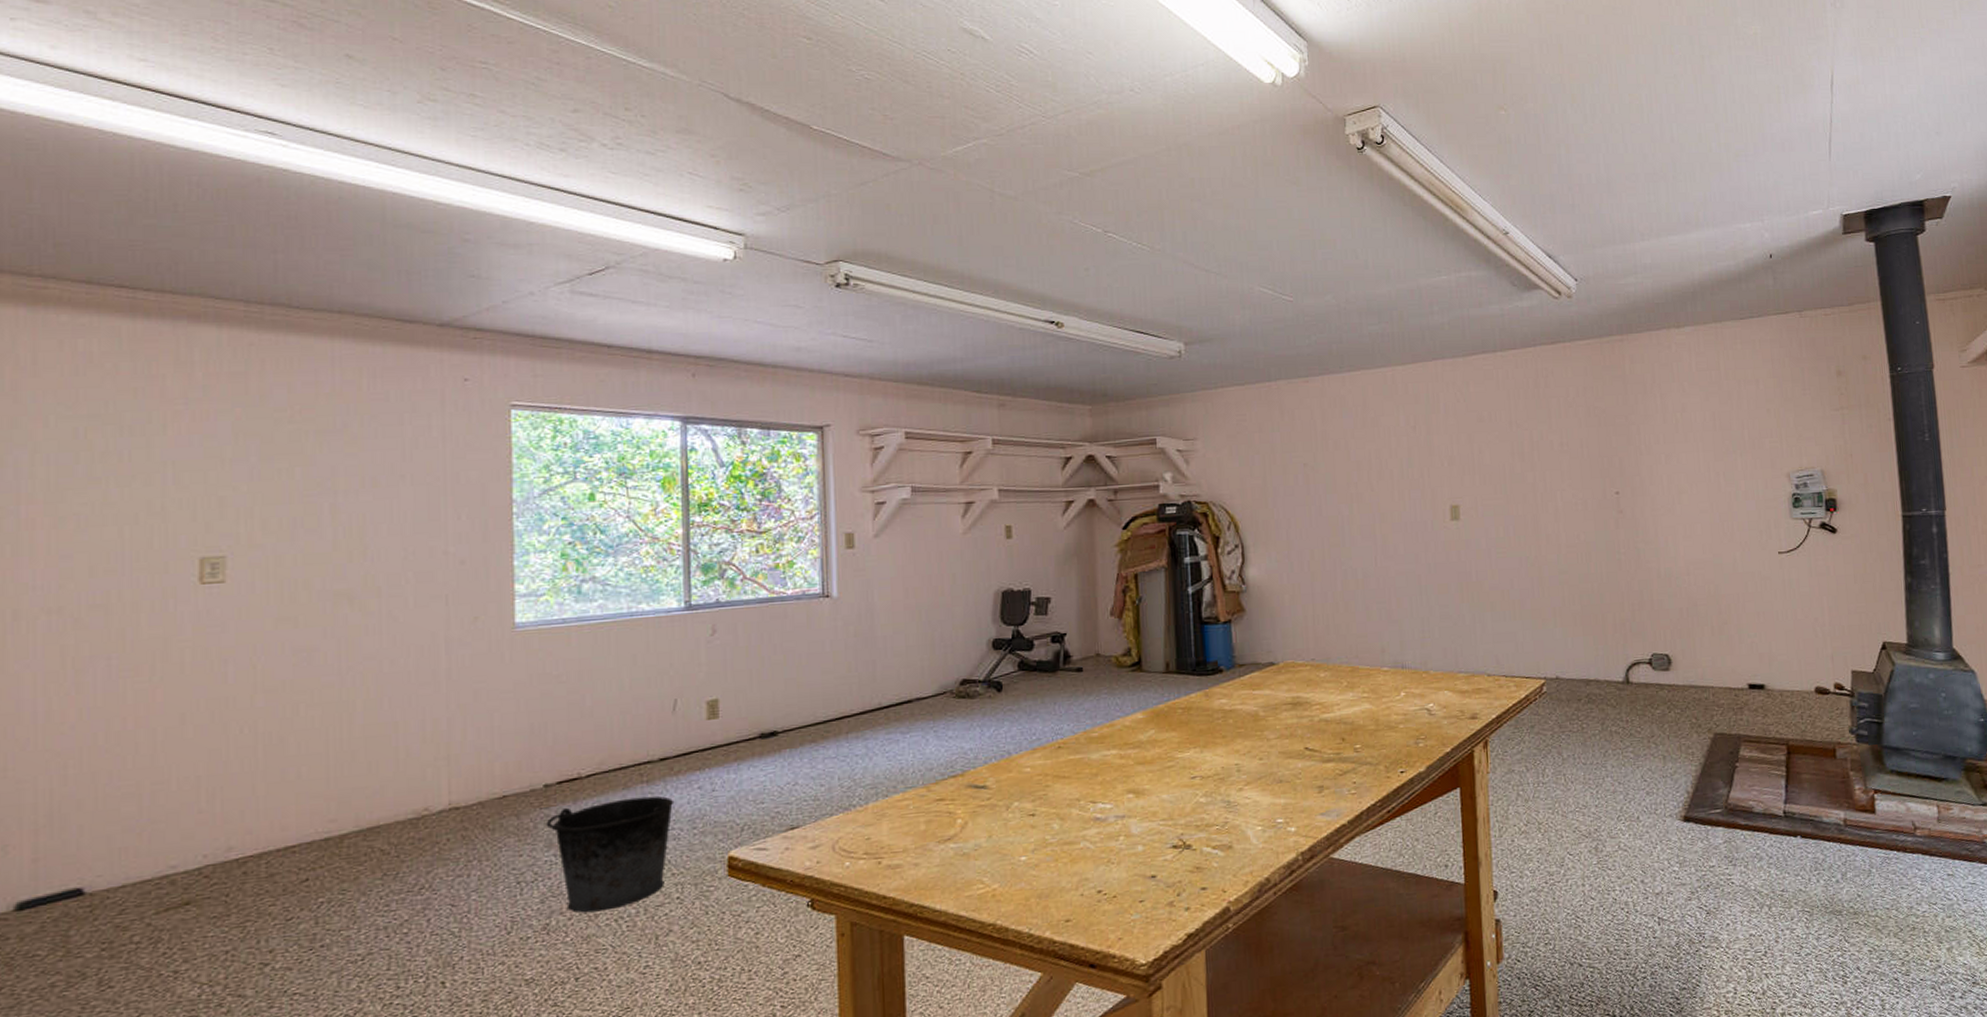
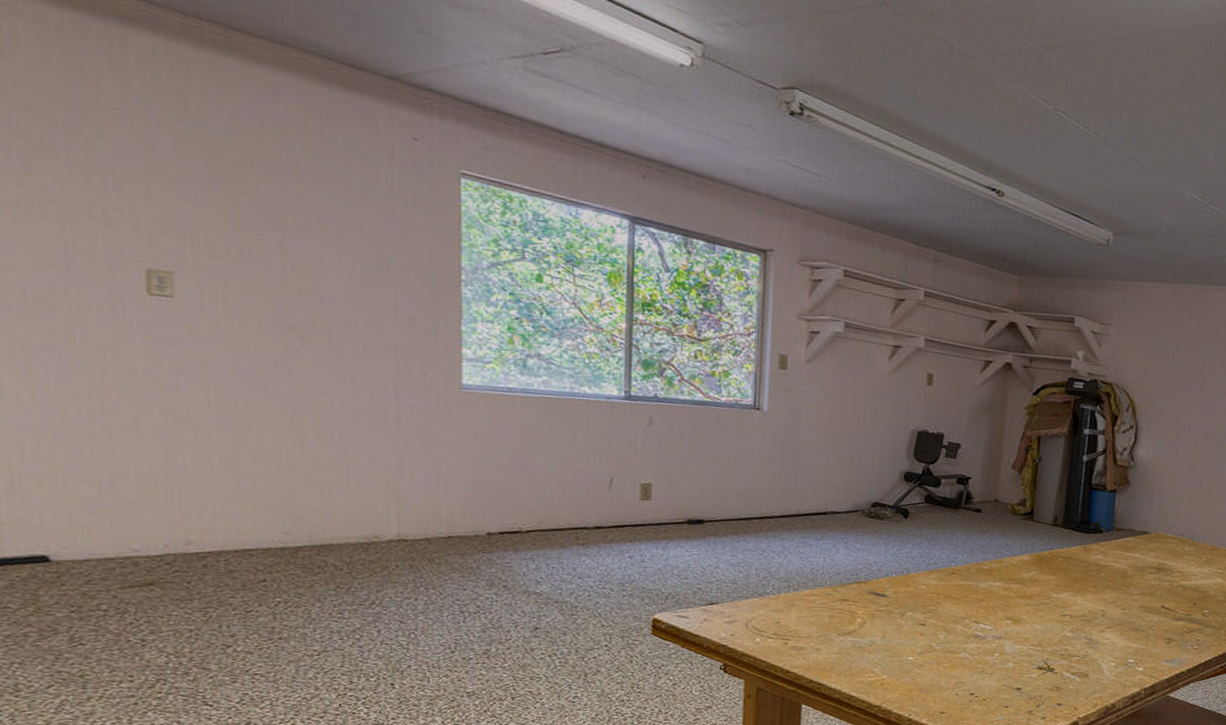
bucket: present [546,796,675,913] -> none [488,556,607,647]

